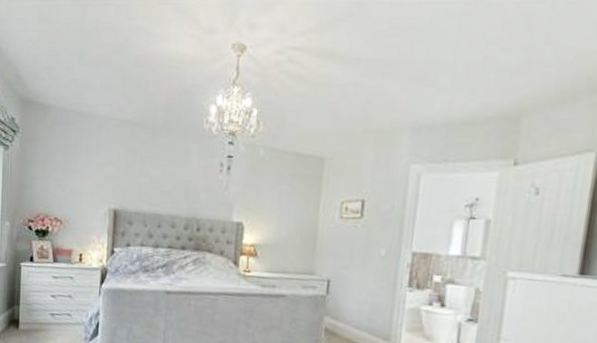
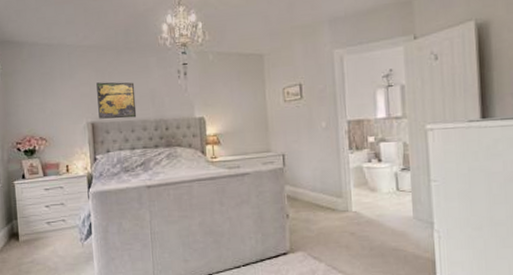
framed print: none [123,164,169,211] -> present [96,82,137,119]

